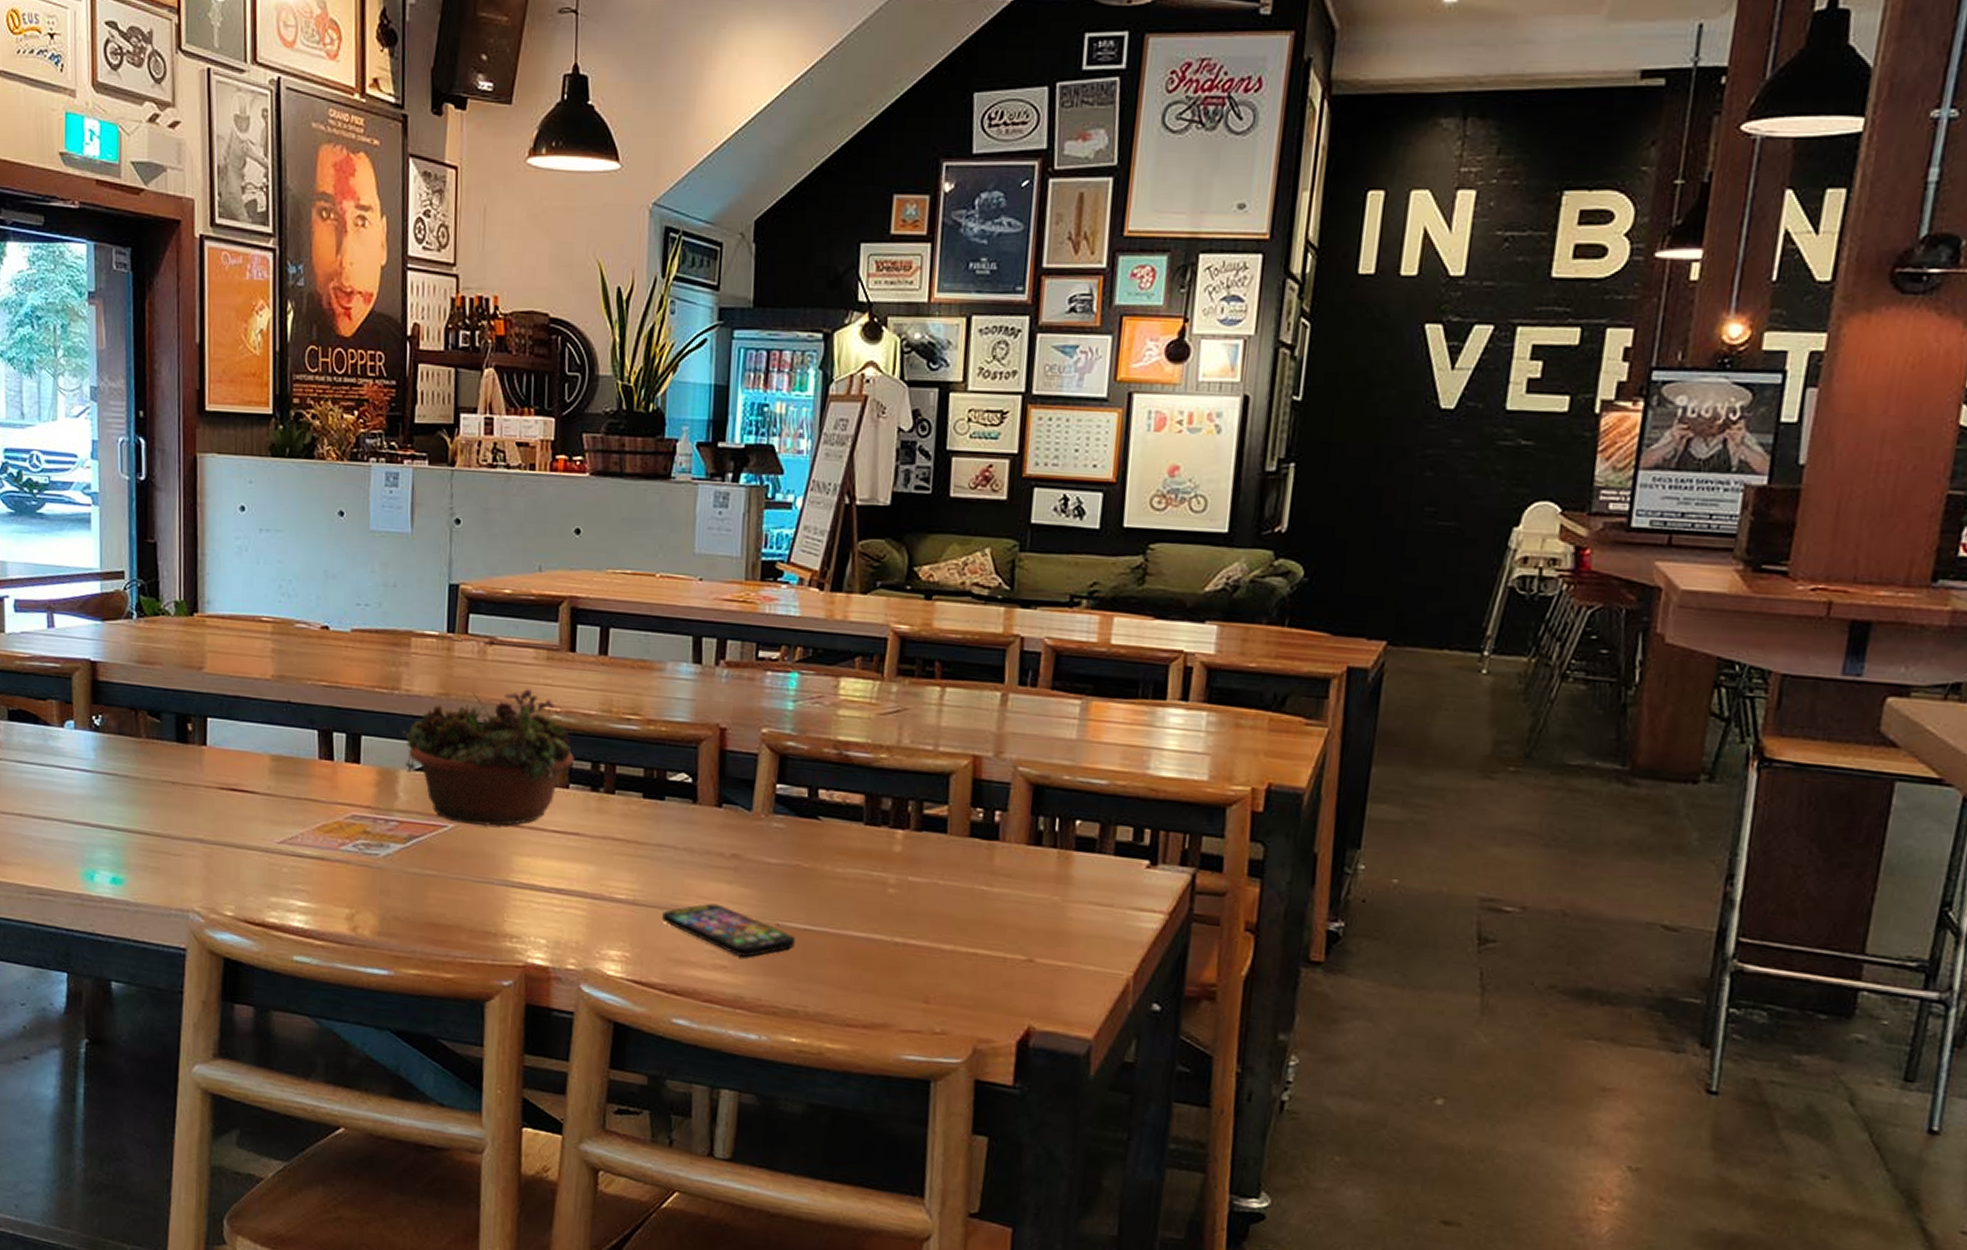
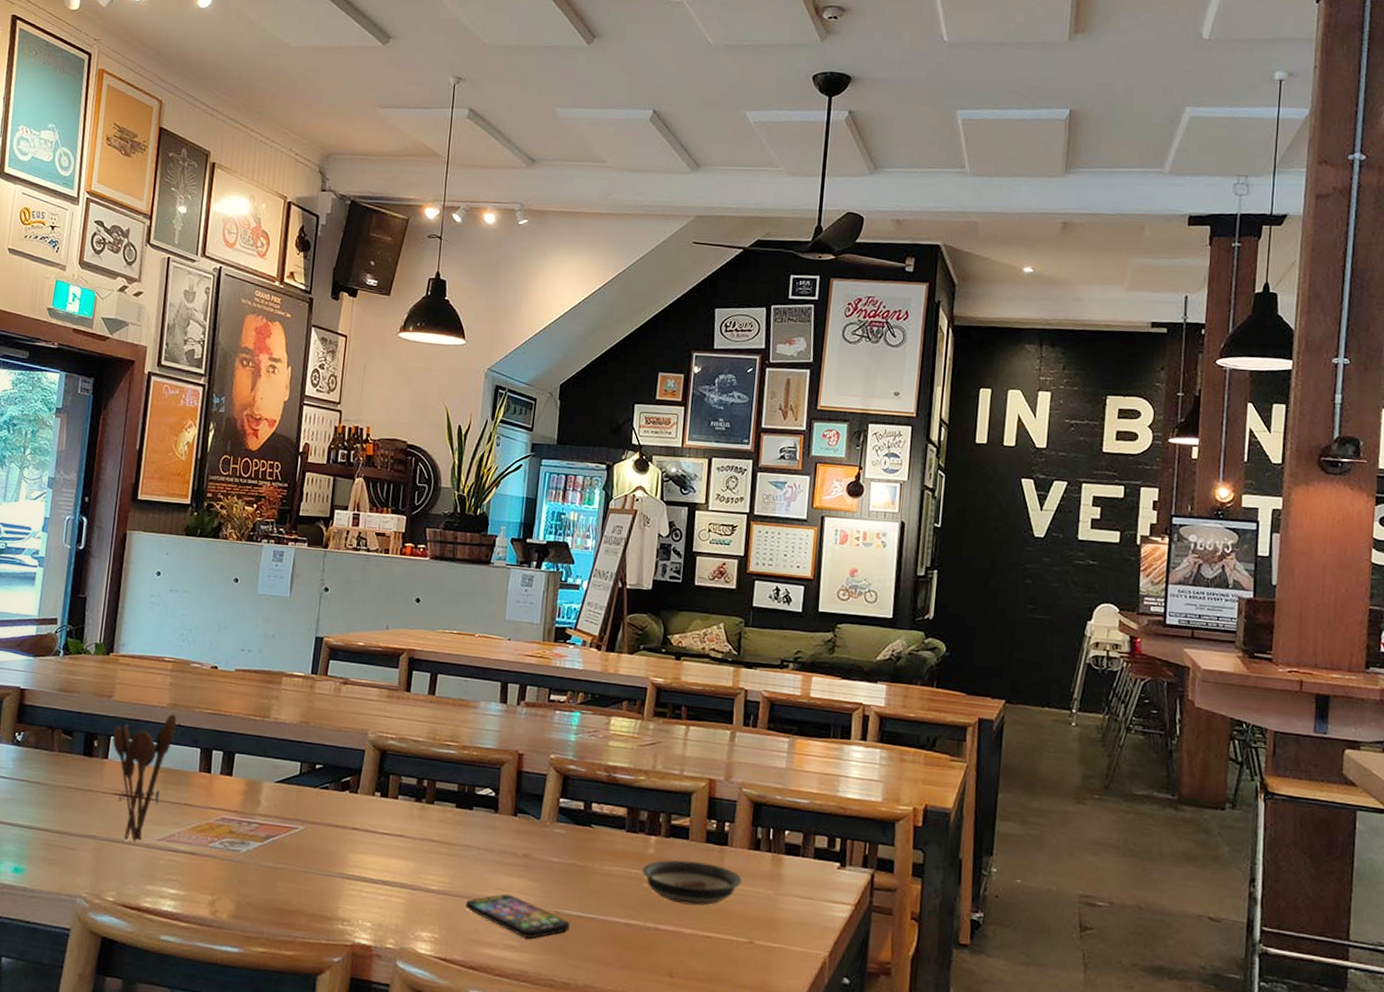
utensil holder: none [209,688,285,847] -> present [112,714,177,843]
succulent planter: present [402,689,574,827] -> none [268,719,404,829]
saucer: none [886,859,1018,916] -> present [642,860,742,906]

